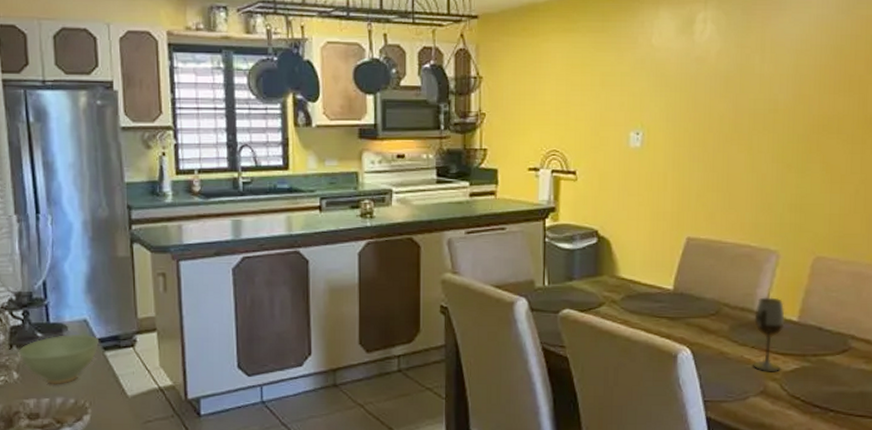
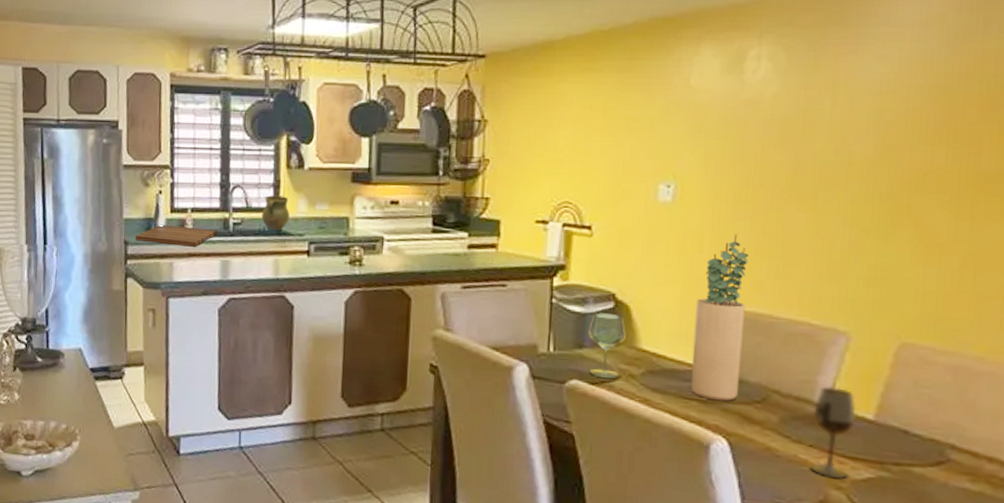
bowl: present [18,334,100,384] -> none [20,361,92,409]
cutting board: none [139,187,227,208] -> present [135,224,217,247]
ceramic jug: none [271,153,300,188] -> present [261,195,290,231]
wine glass: none [577,247,608,306] -> present [588,312,626,379]
vase: none [660,173,703,317] -> present [690,234,750,402]

